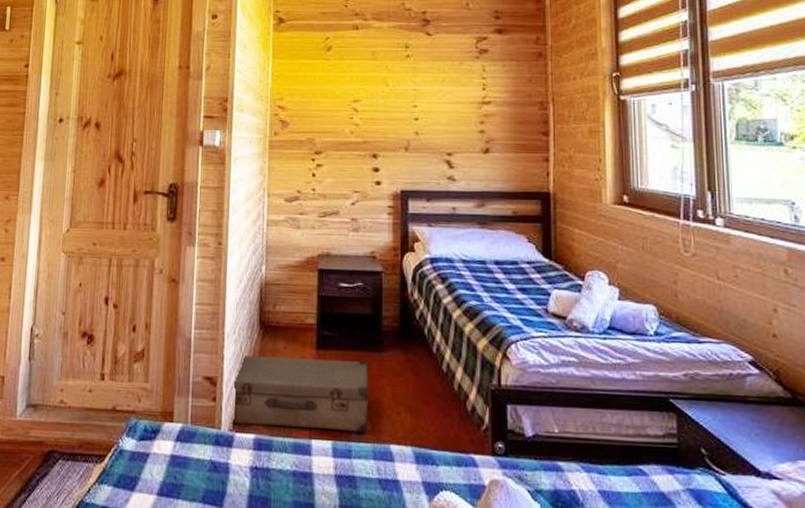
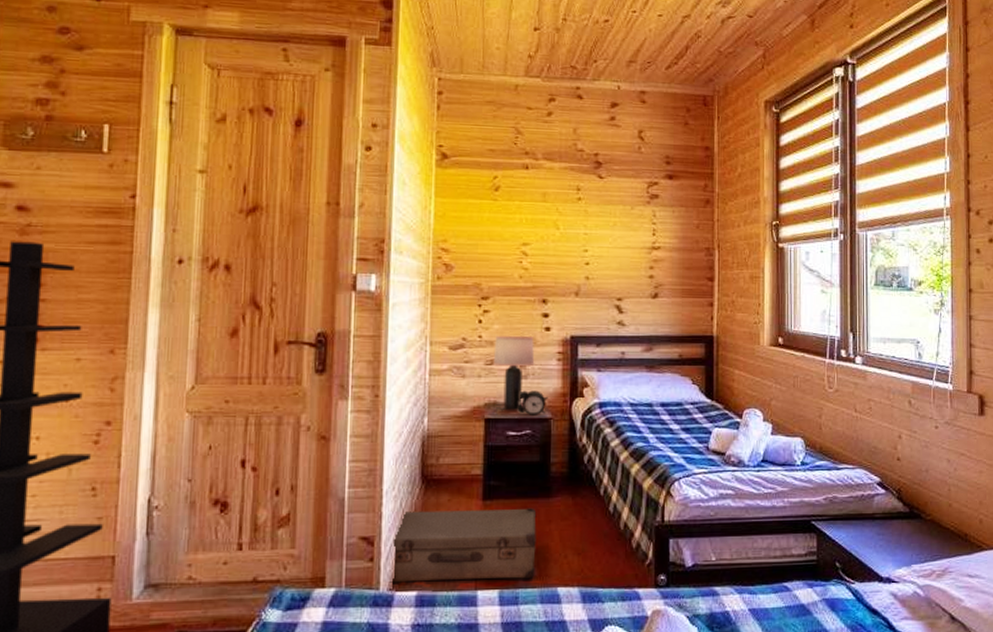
table lamp: none [326,188,366,263] -> present [493,335,535,411]
alarm clock: none [349,243,379,268] -> present [517,390,548,415]

